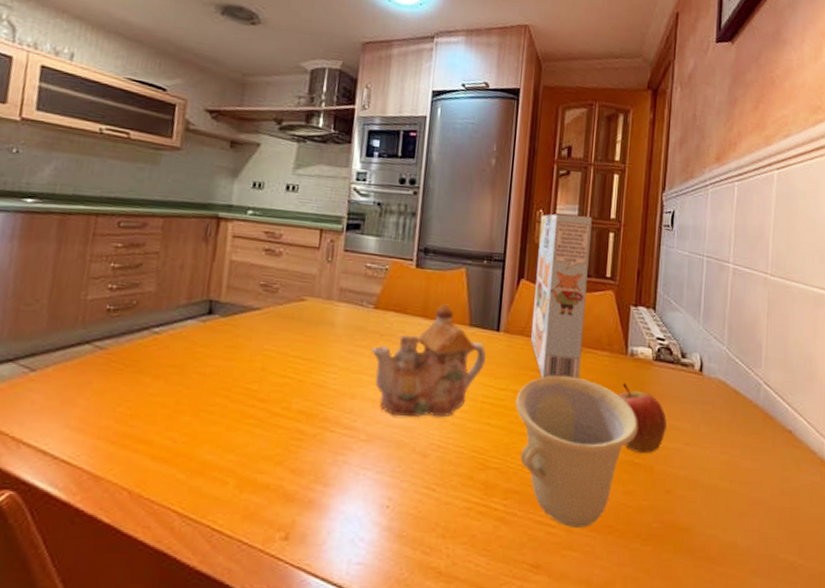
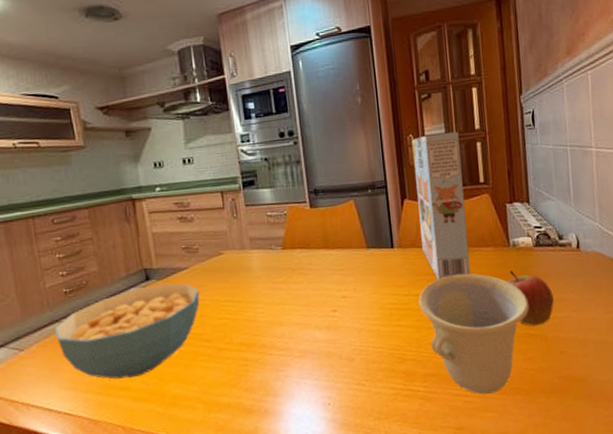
cereal bowl: none [80,321,267,431] -> present [54,283,200,380]
teapot: present [370,304,487,418] -> none [287,233,387,333]

